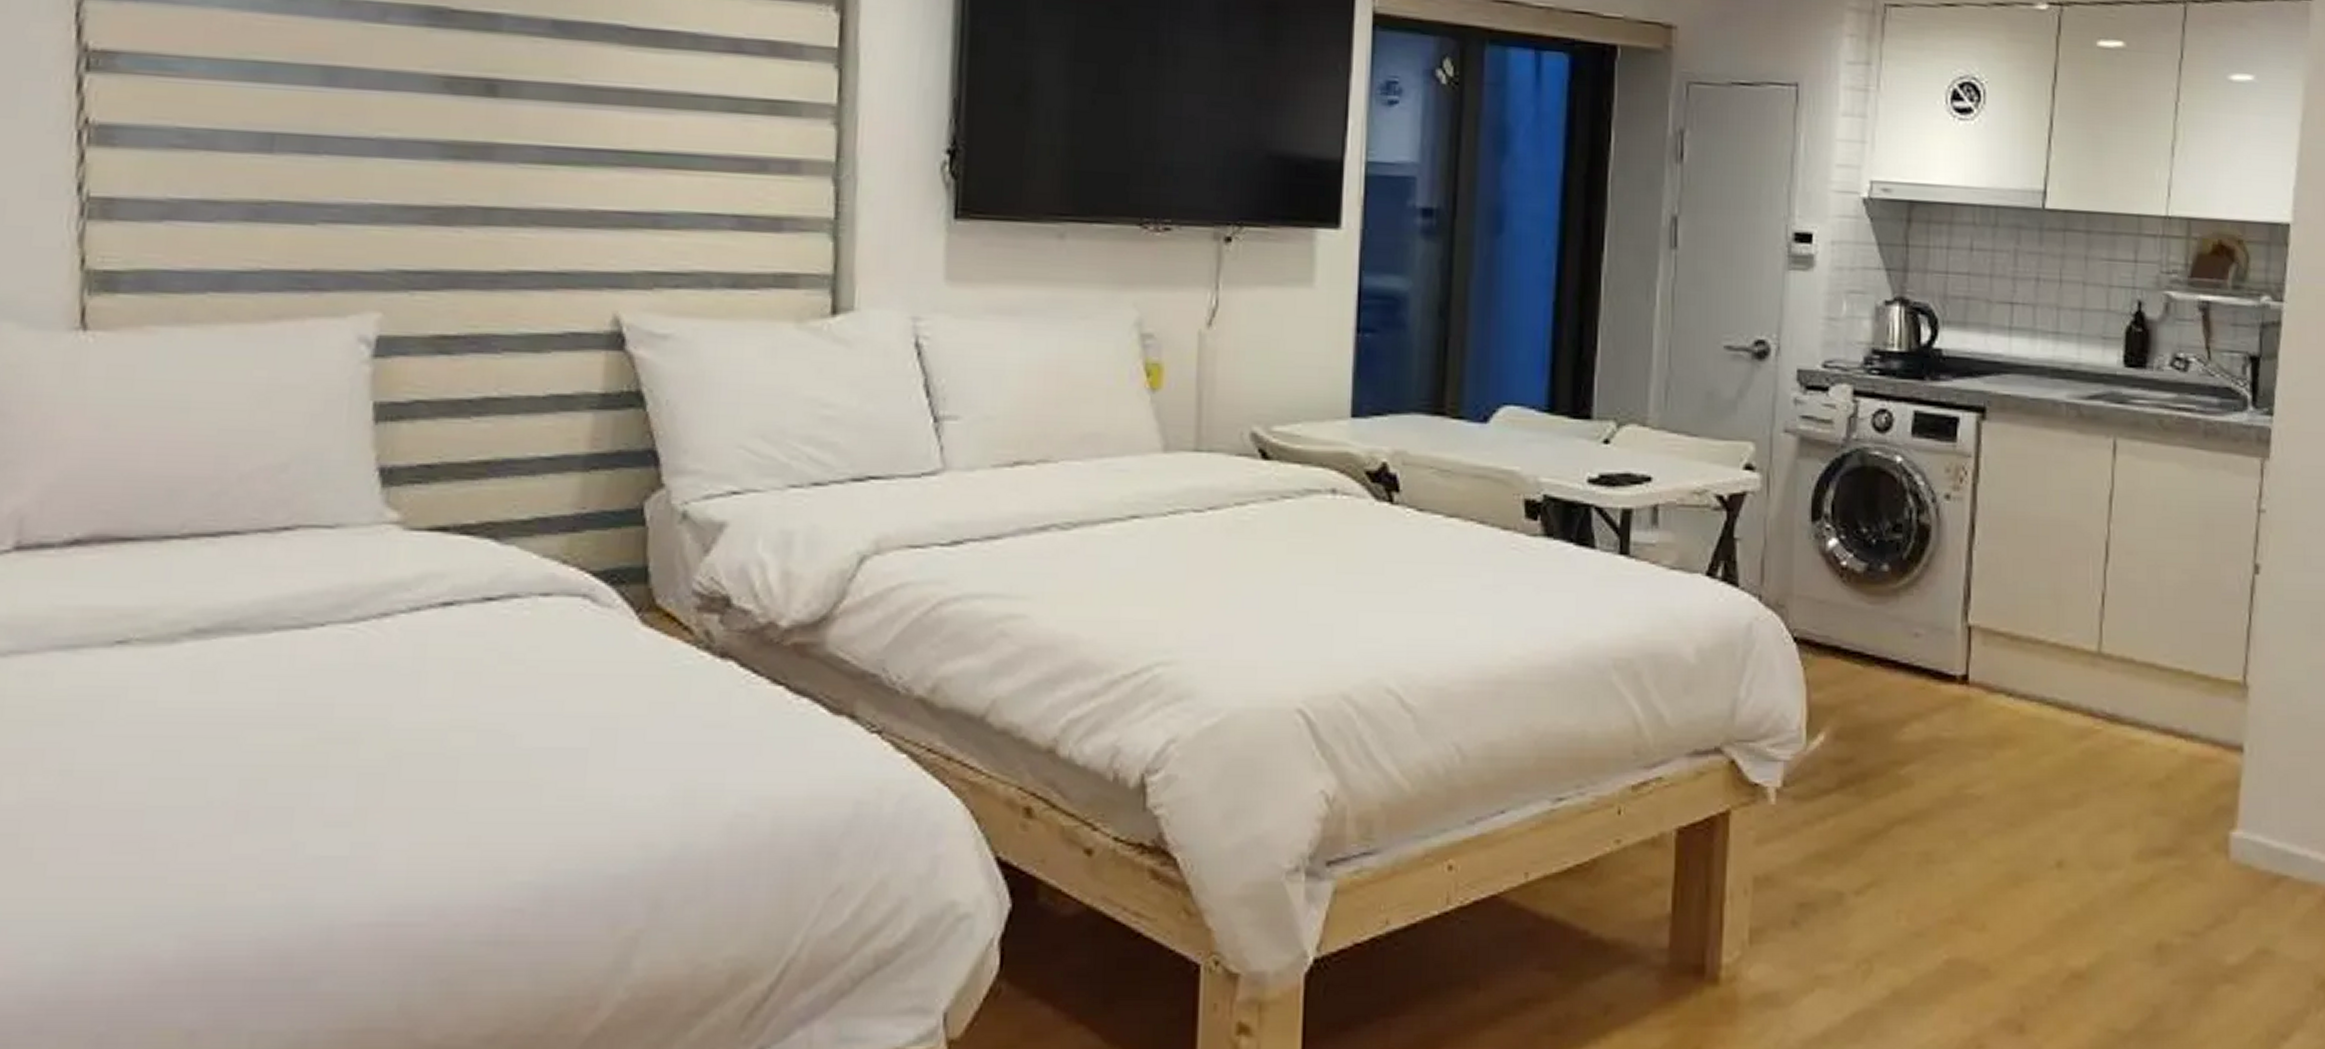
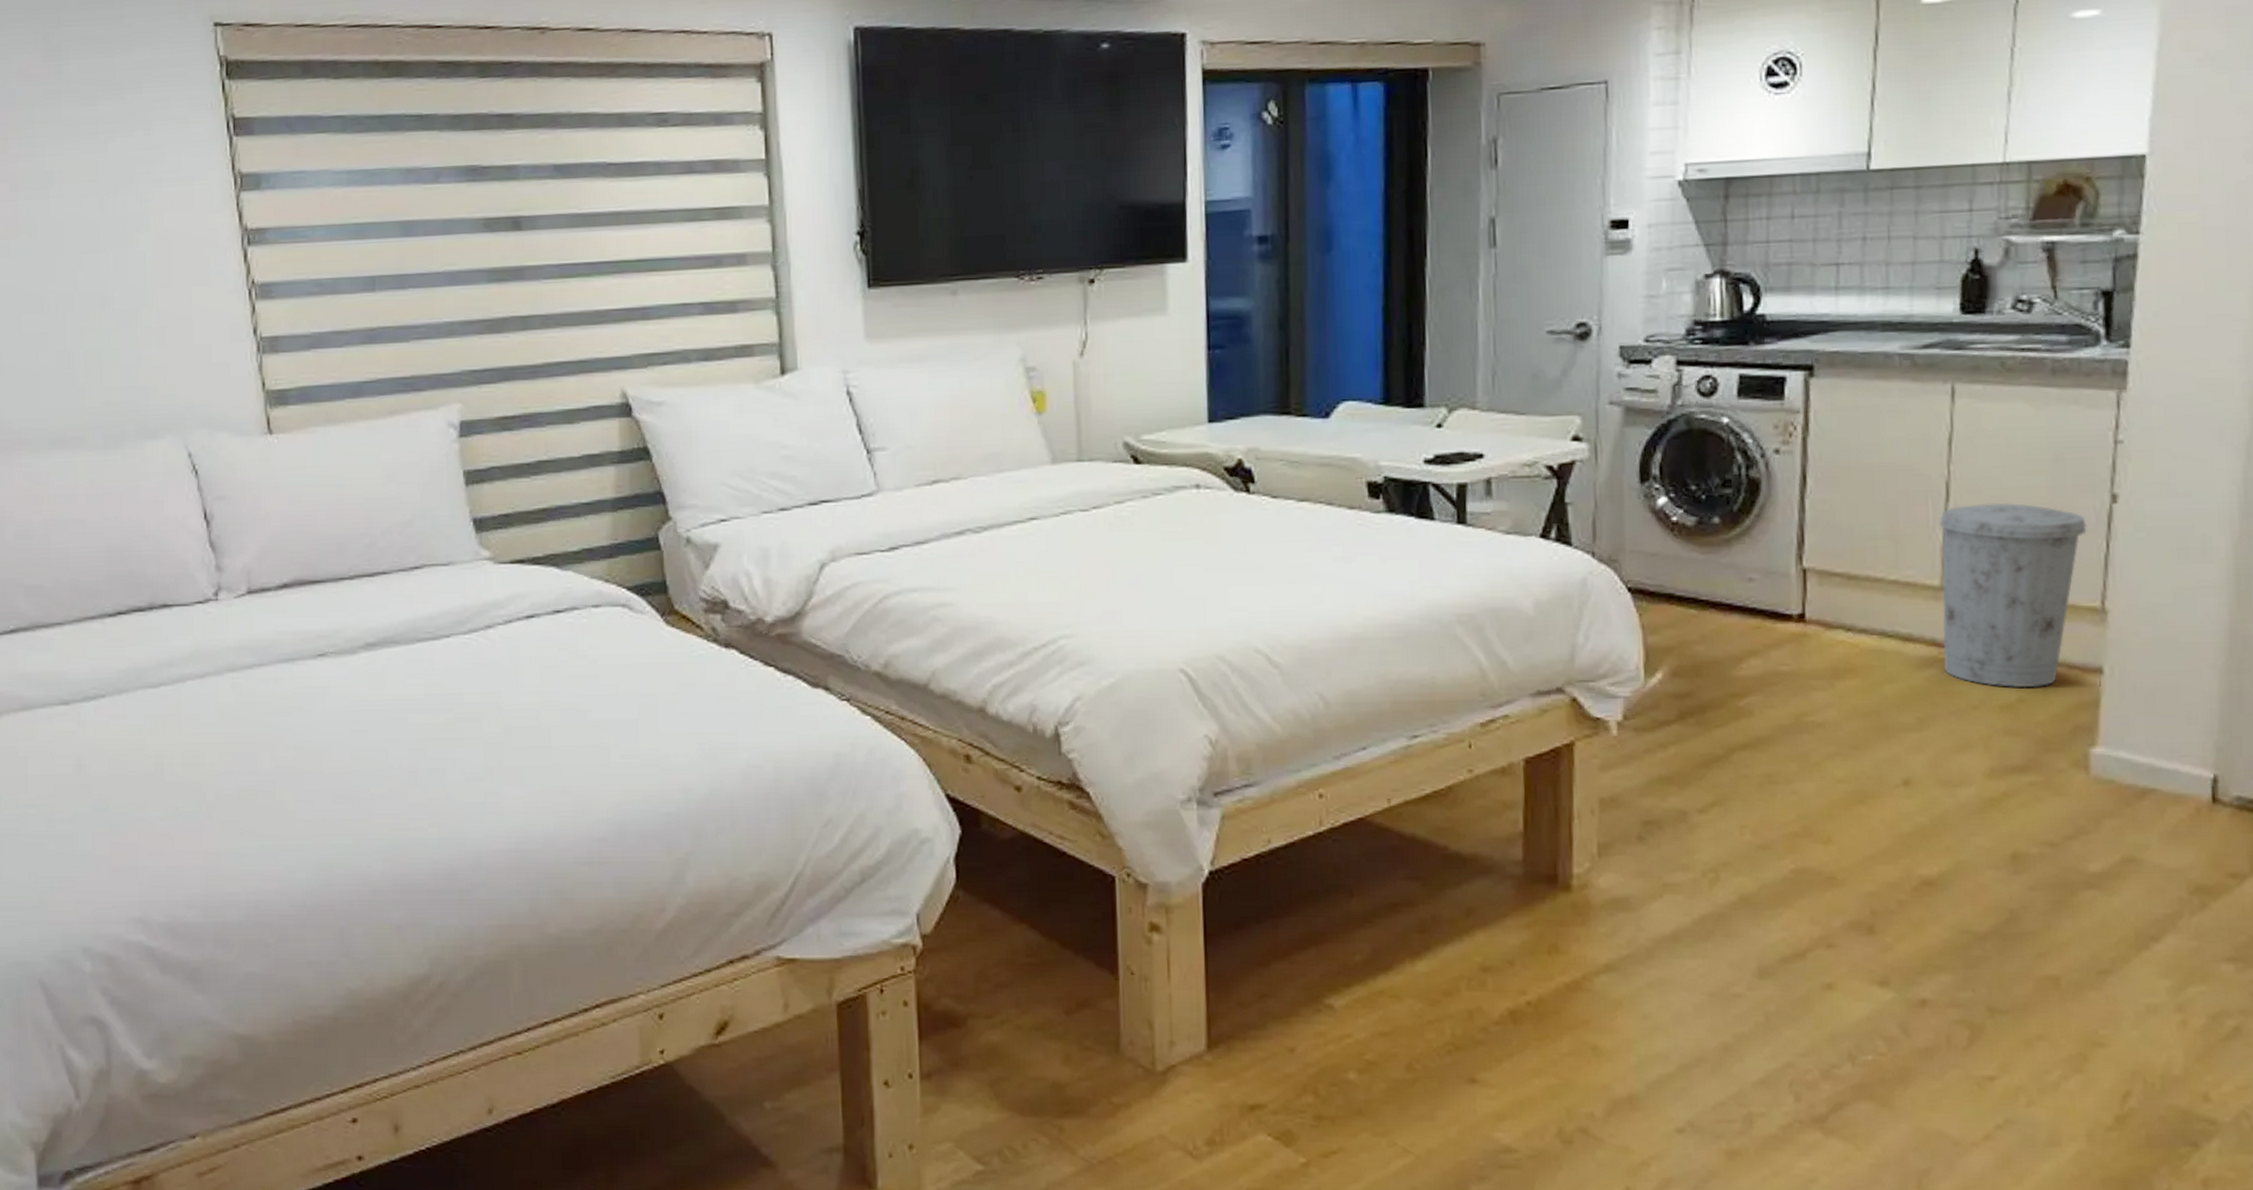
trash can: none [2099,566,2232,765] -> present [1940,502,2087,689]

